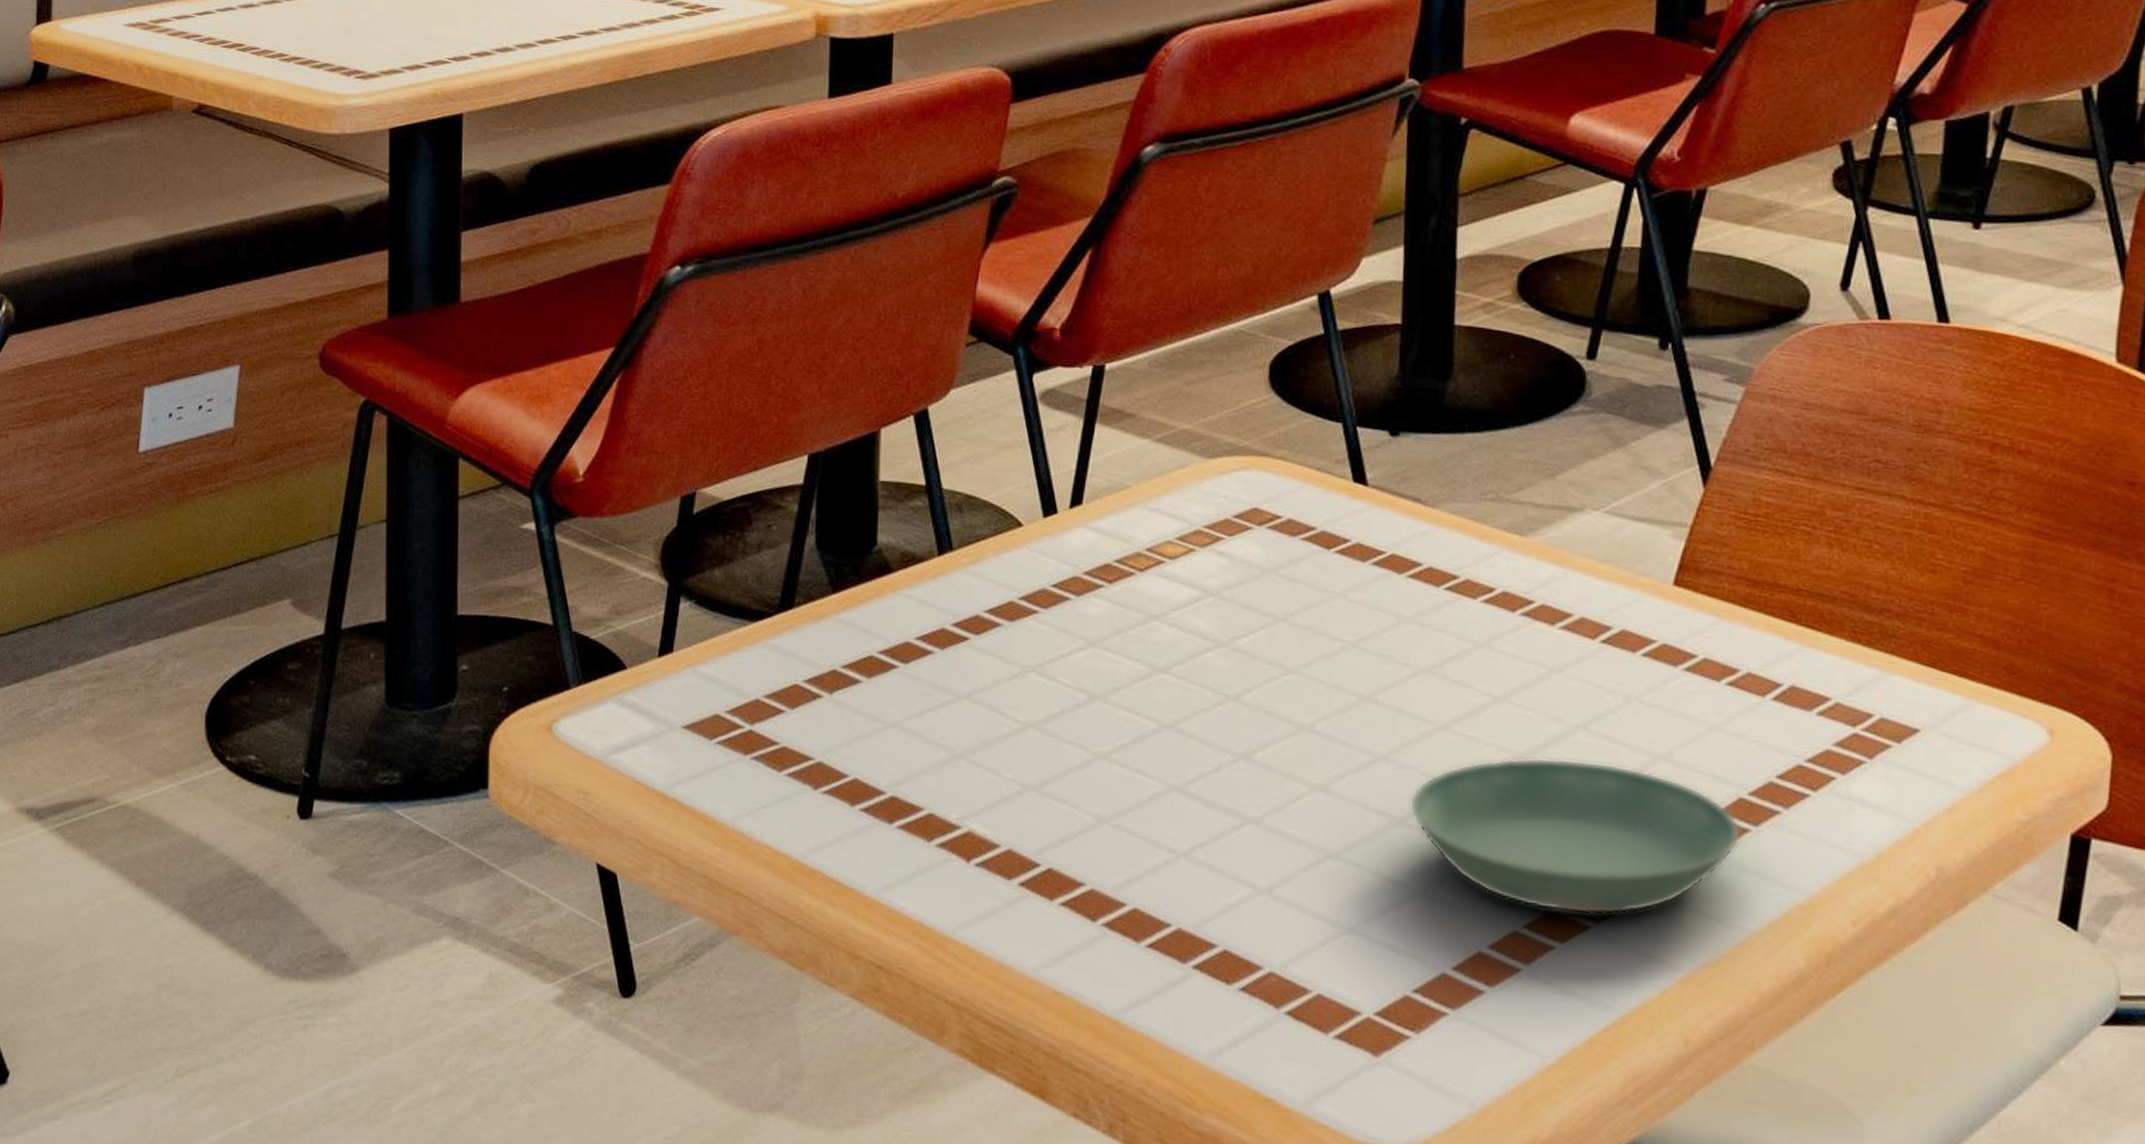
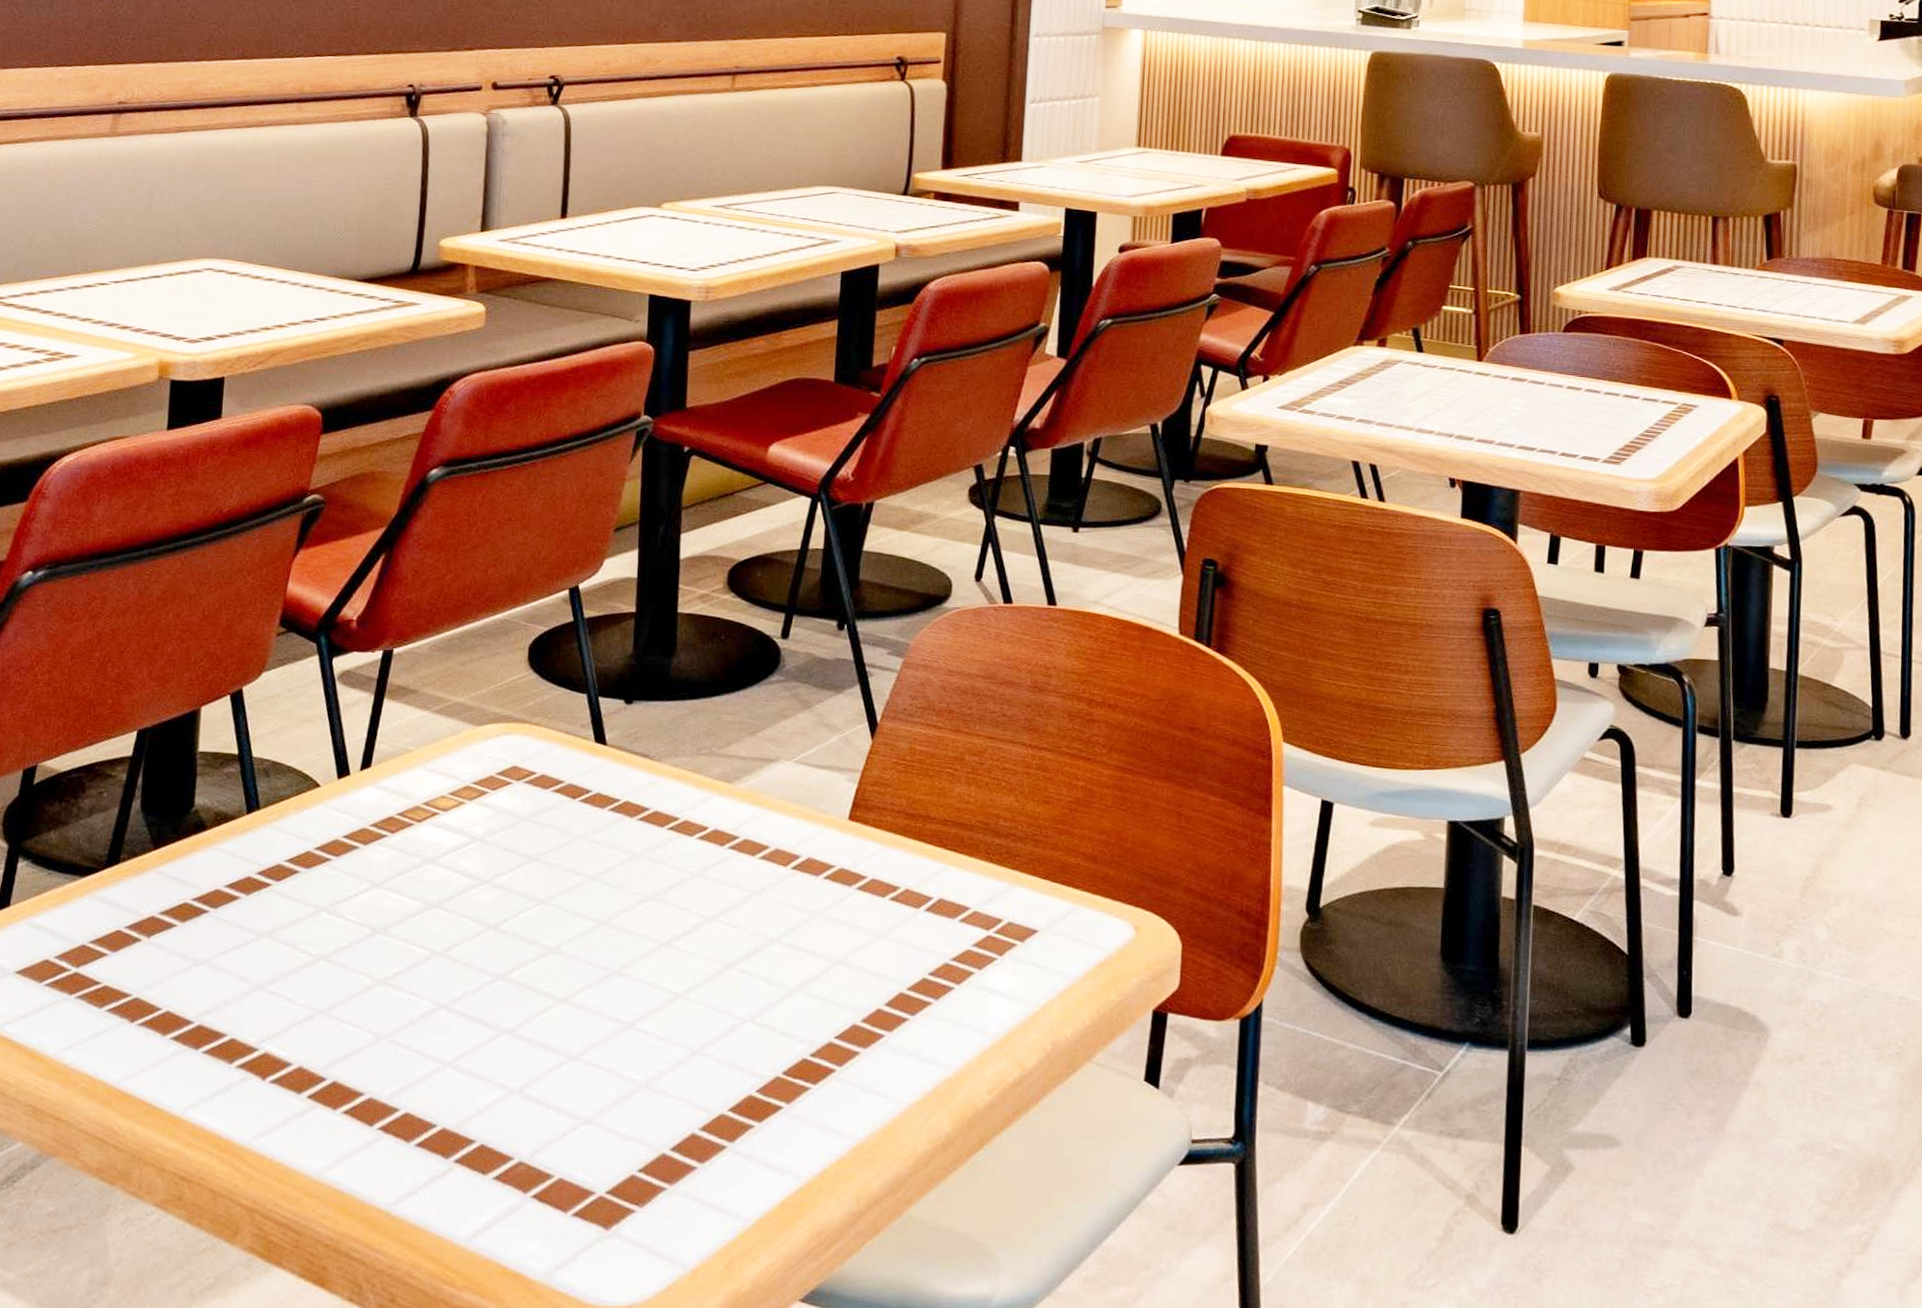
saucer: present [1409,757,1742,915] -> none [637,966,902,1097]

